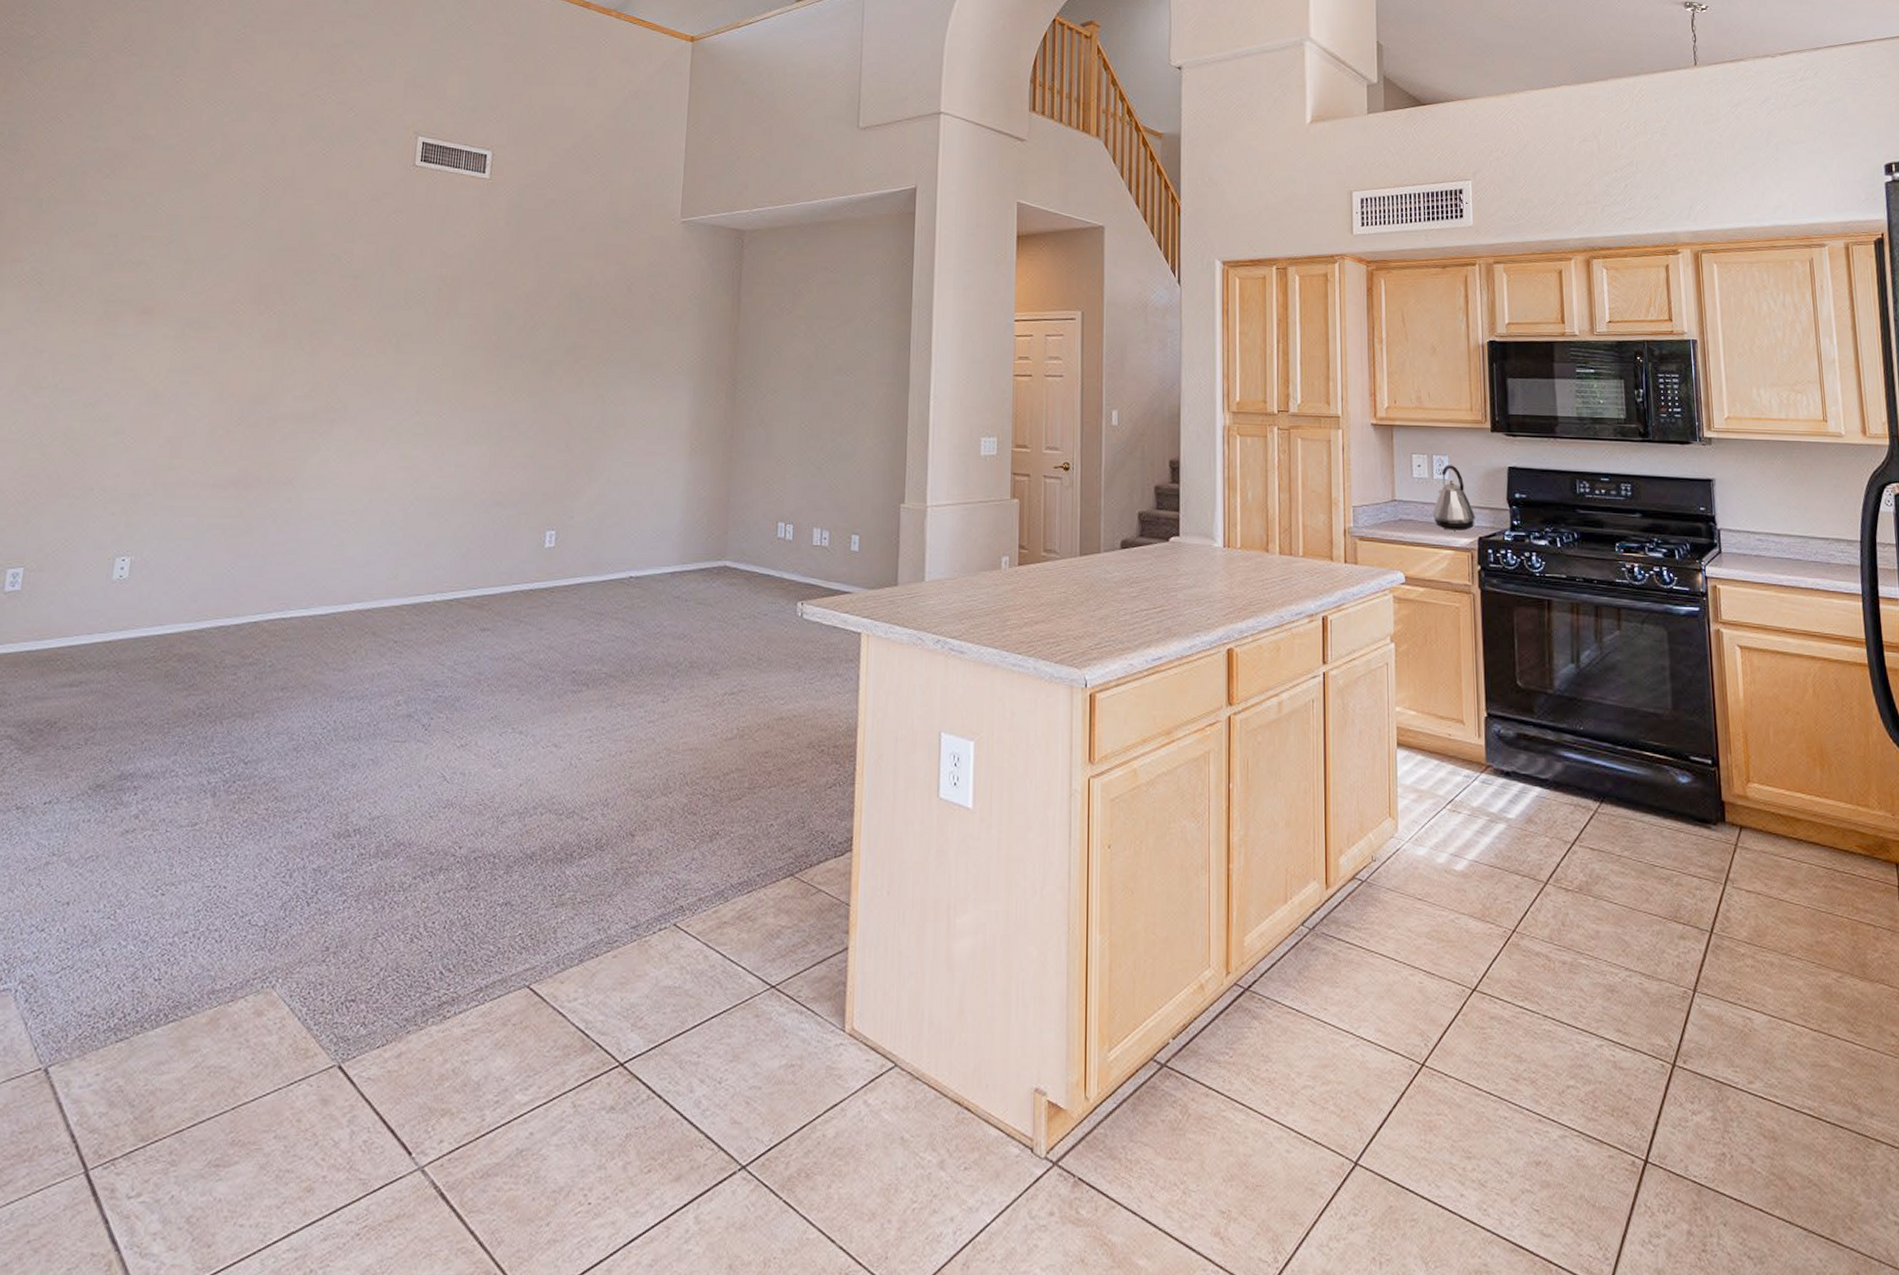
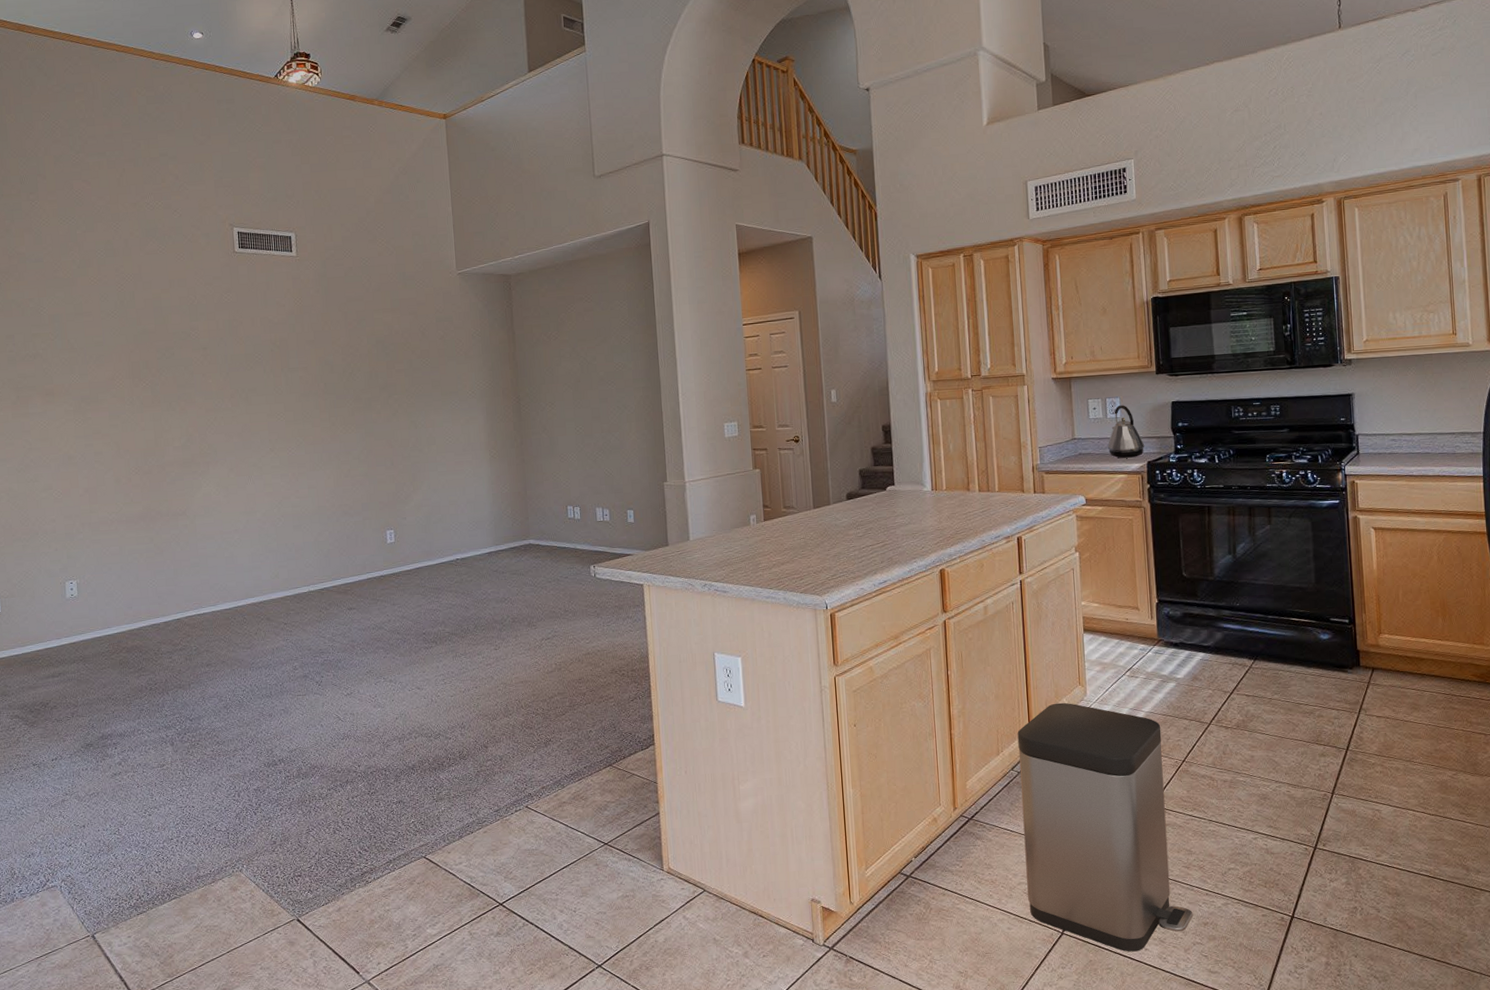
pedal bin: none [1311,838,1523,1197] -> present [1017,702,1194,952]

